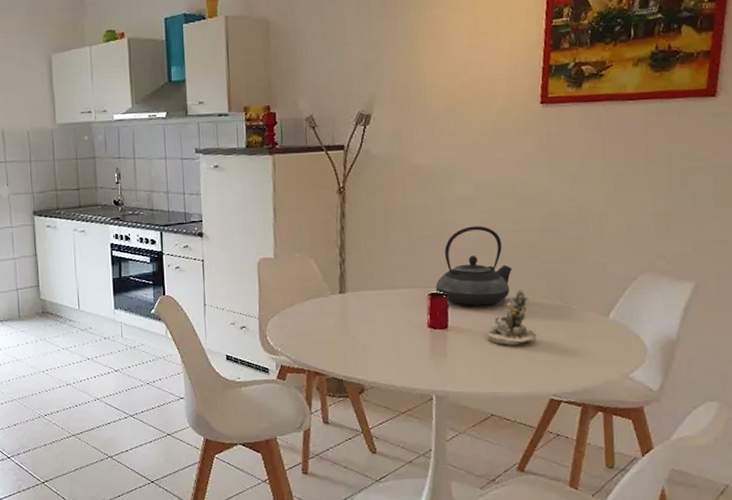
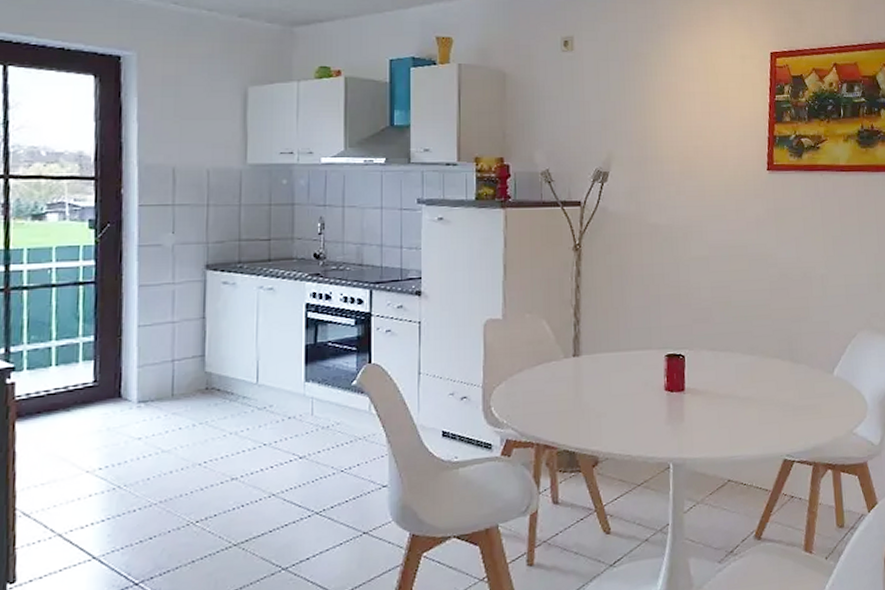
teapot: present [436,225,512,306] -> none [673,285,745,366]
succulent planter: present [487,288,537,346] -> none [723,347,769,407]

